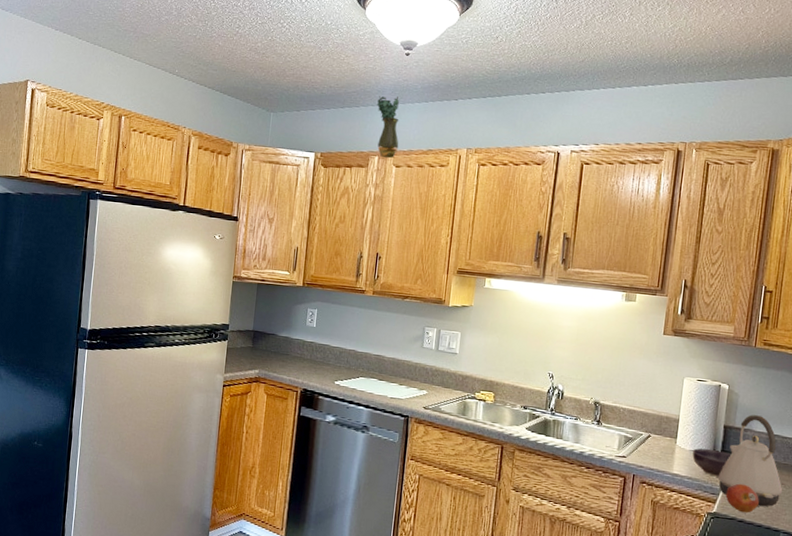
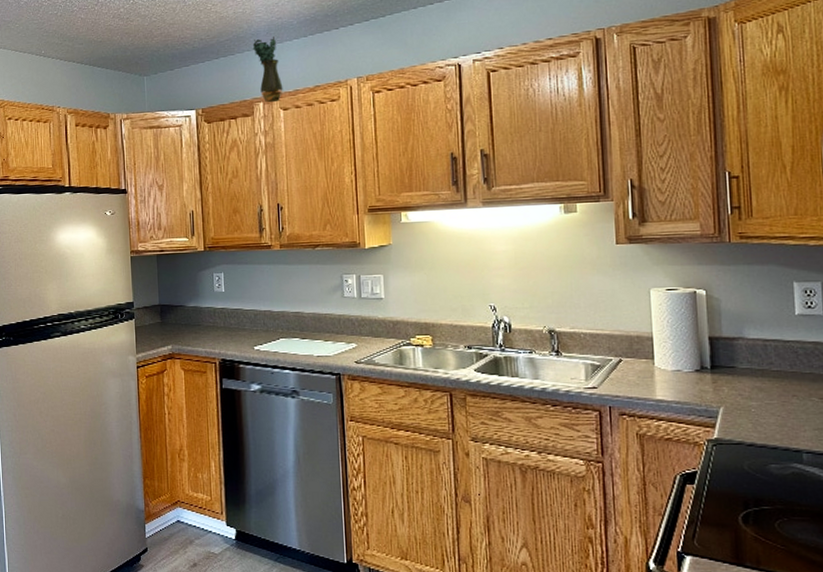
bowl: present [692,448,732,477] -> none [675,366,724,397]
kettle: present [717,415,783,507] -> none [712,320,797,425]
fruit: present [726,483,759,513] -> none [725,401,769,435]

